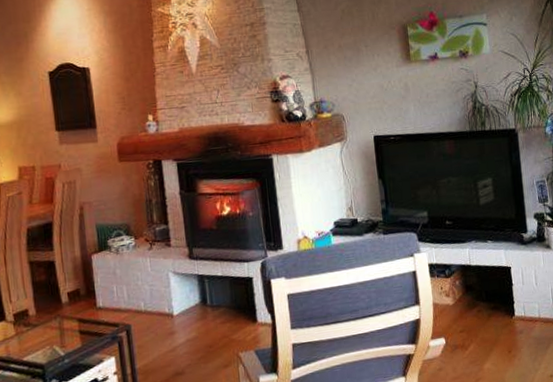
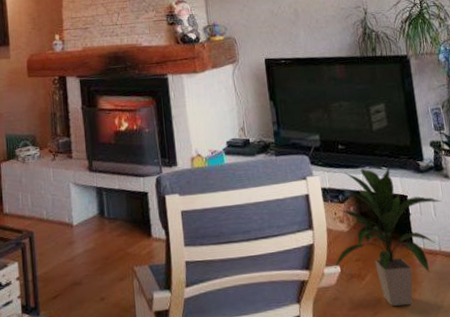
indoor plant: none [440,240,543,372] -> present [334,167,442,307]

